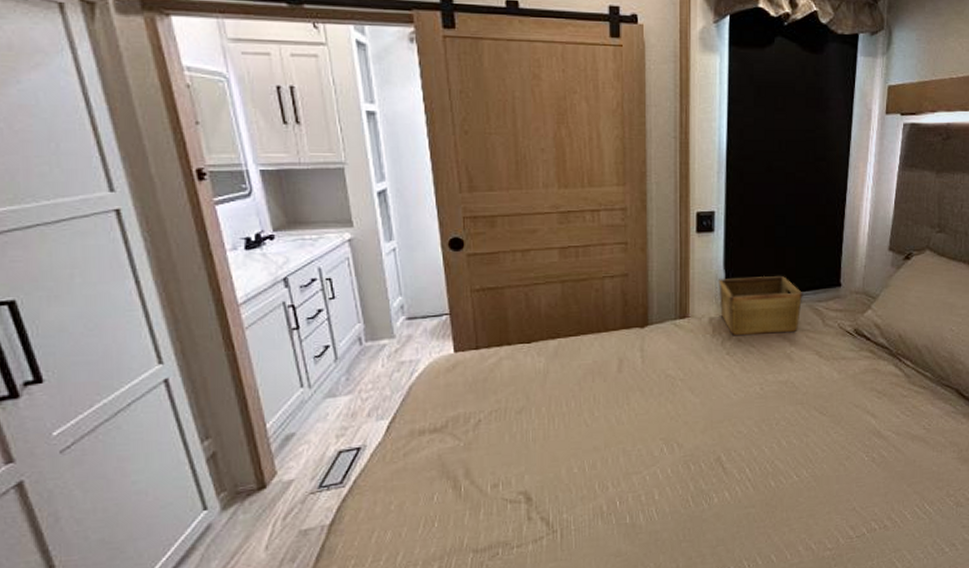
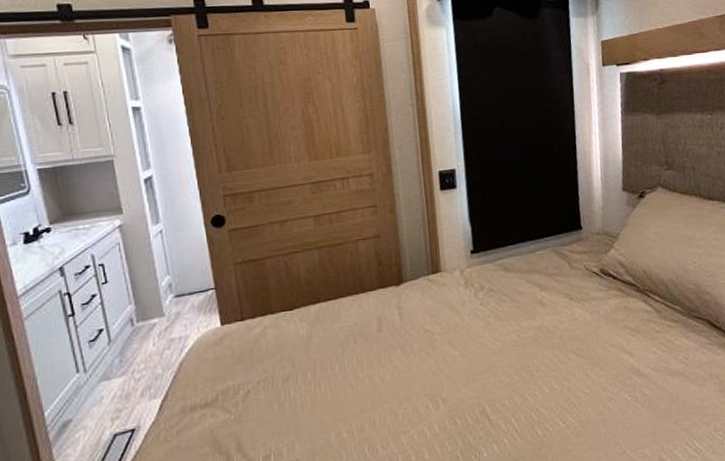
hamper: present [717,276,803,336] -> none [464,224,547,287]

